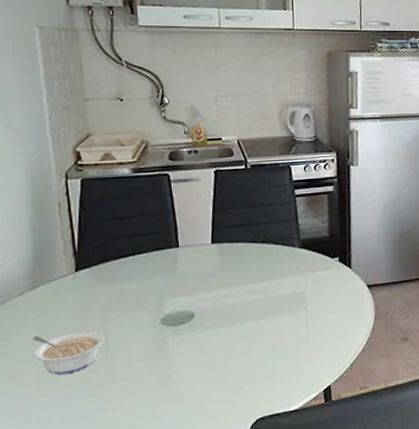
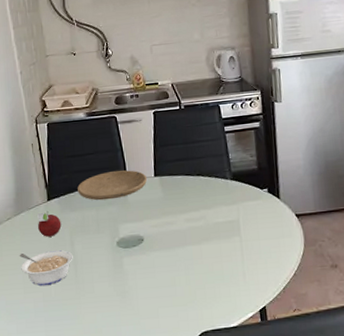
fruit: none [61,284,92,315] -> present [37,211,62,237]
plate: none [116,236,203,271] -> present [77,170,148,201]

